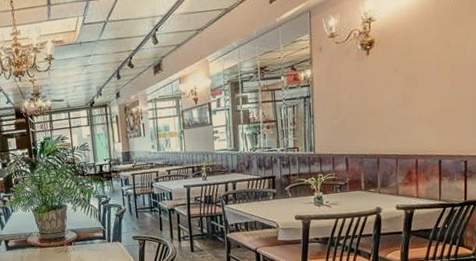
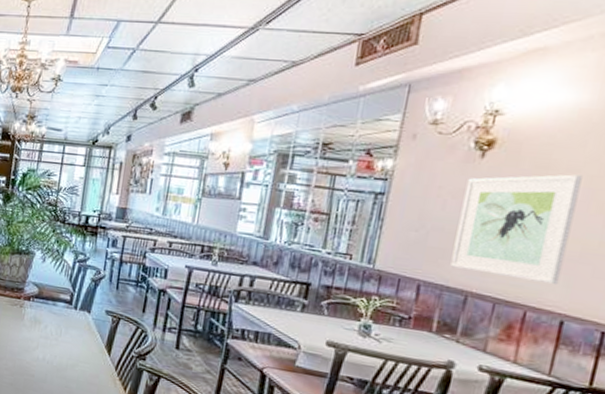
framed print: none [362,54,433,140] -> present [450,174,583,285]

